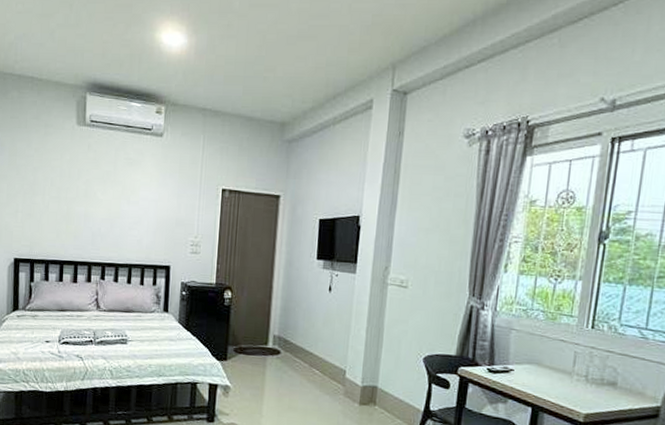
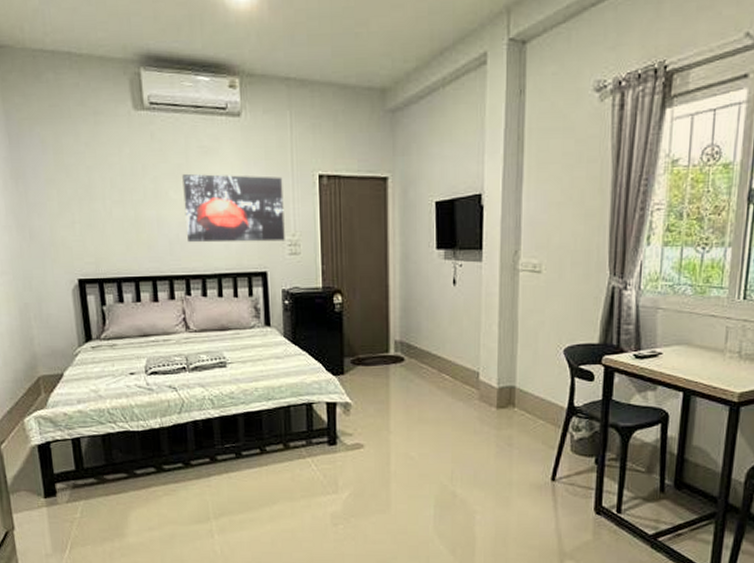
wall art: none [107,179,192,242] -> present [182,173,285,243]

